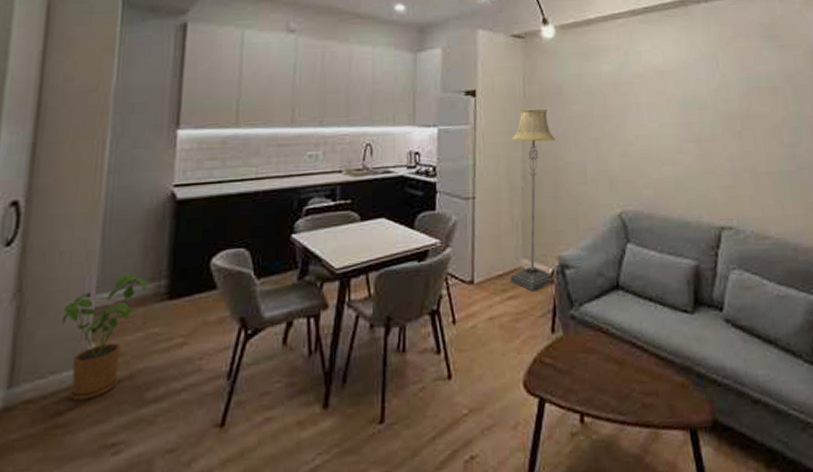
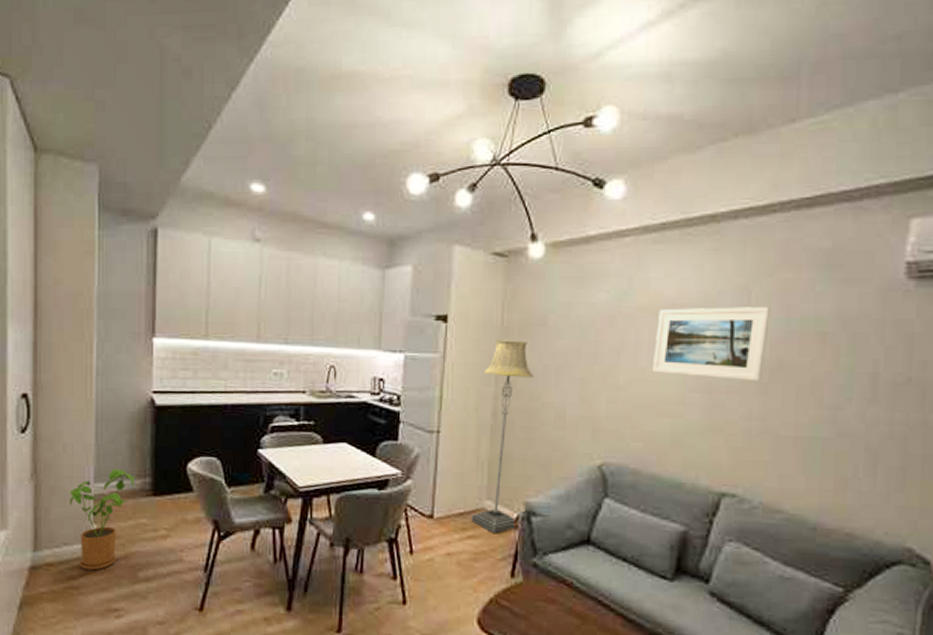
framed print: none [651,70,736,130] -> present [653,307,770,381]

